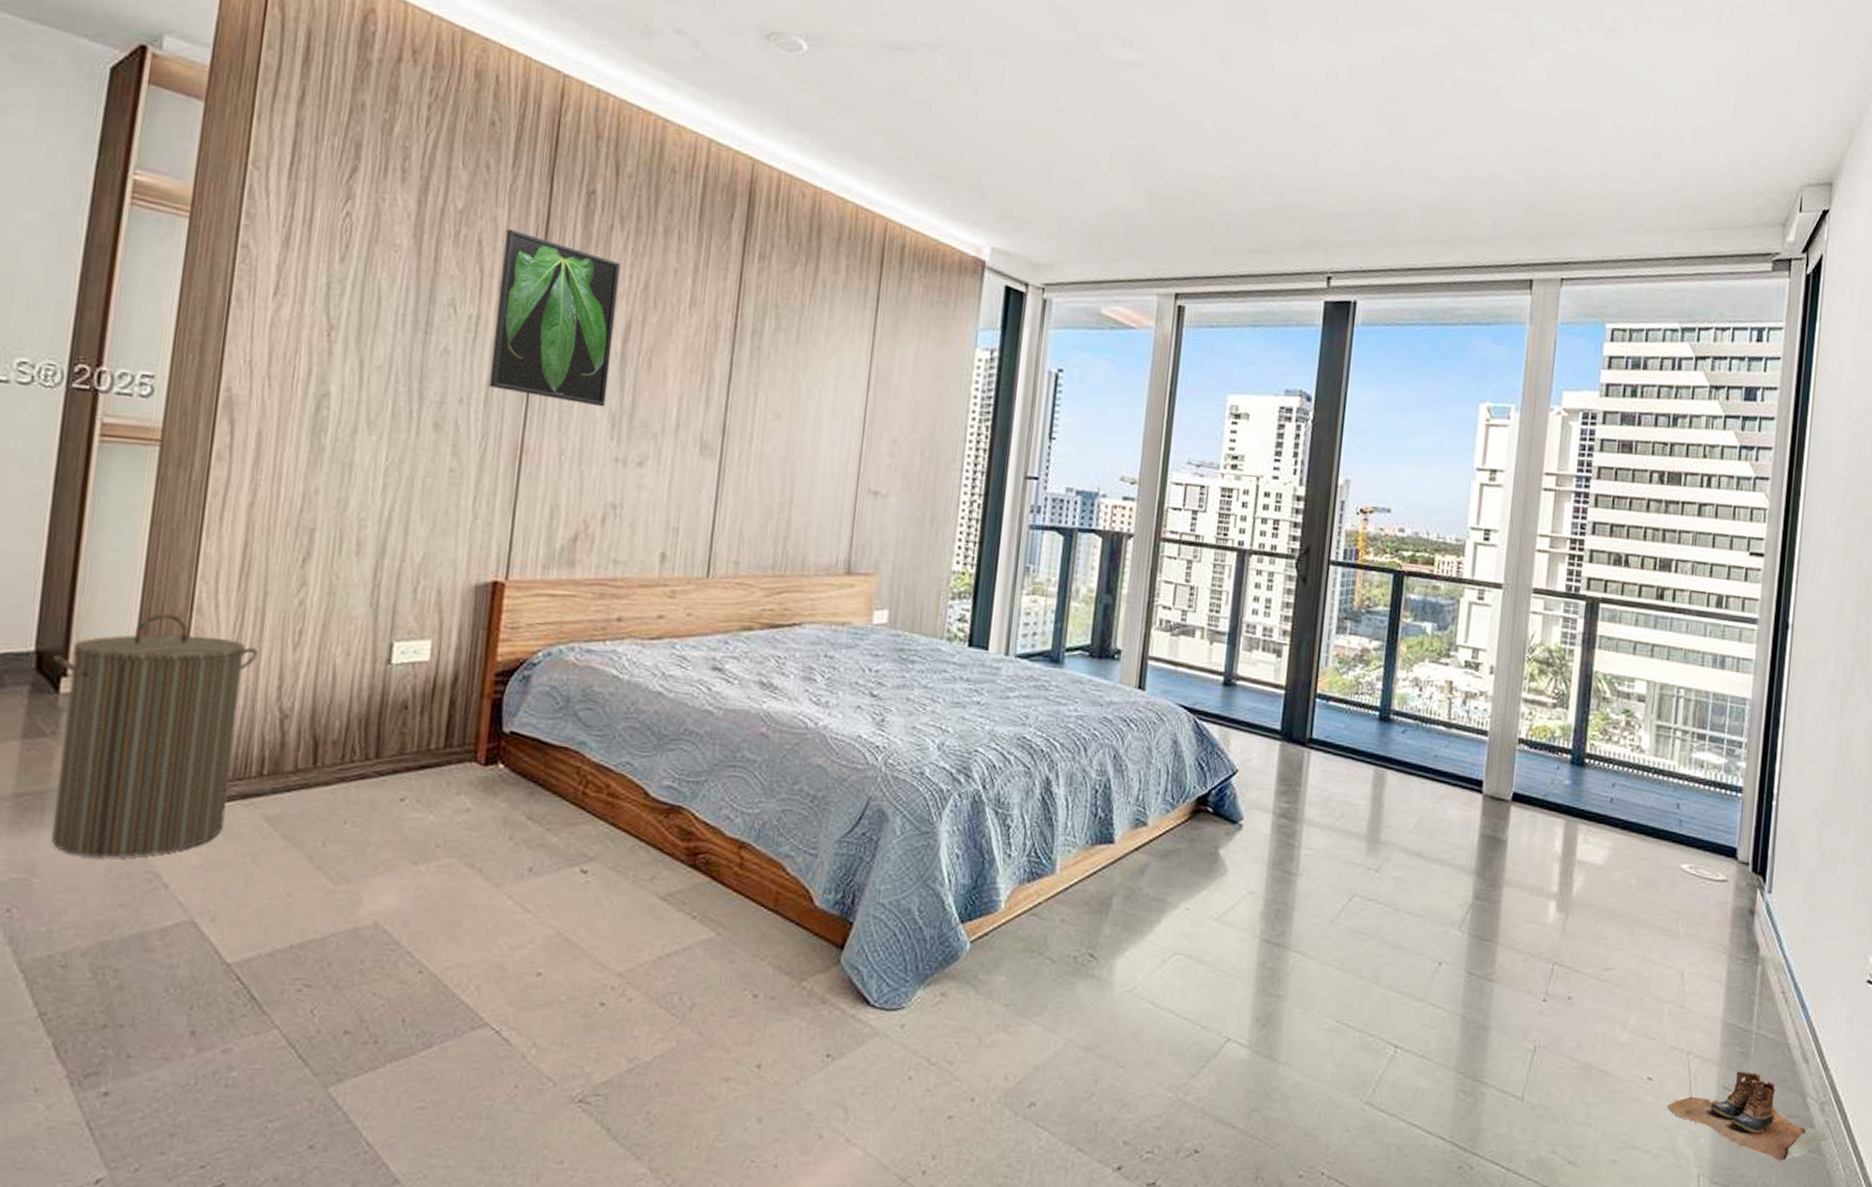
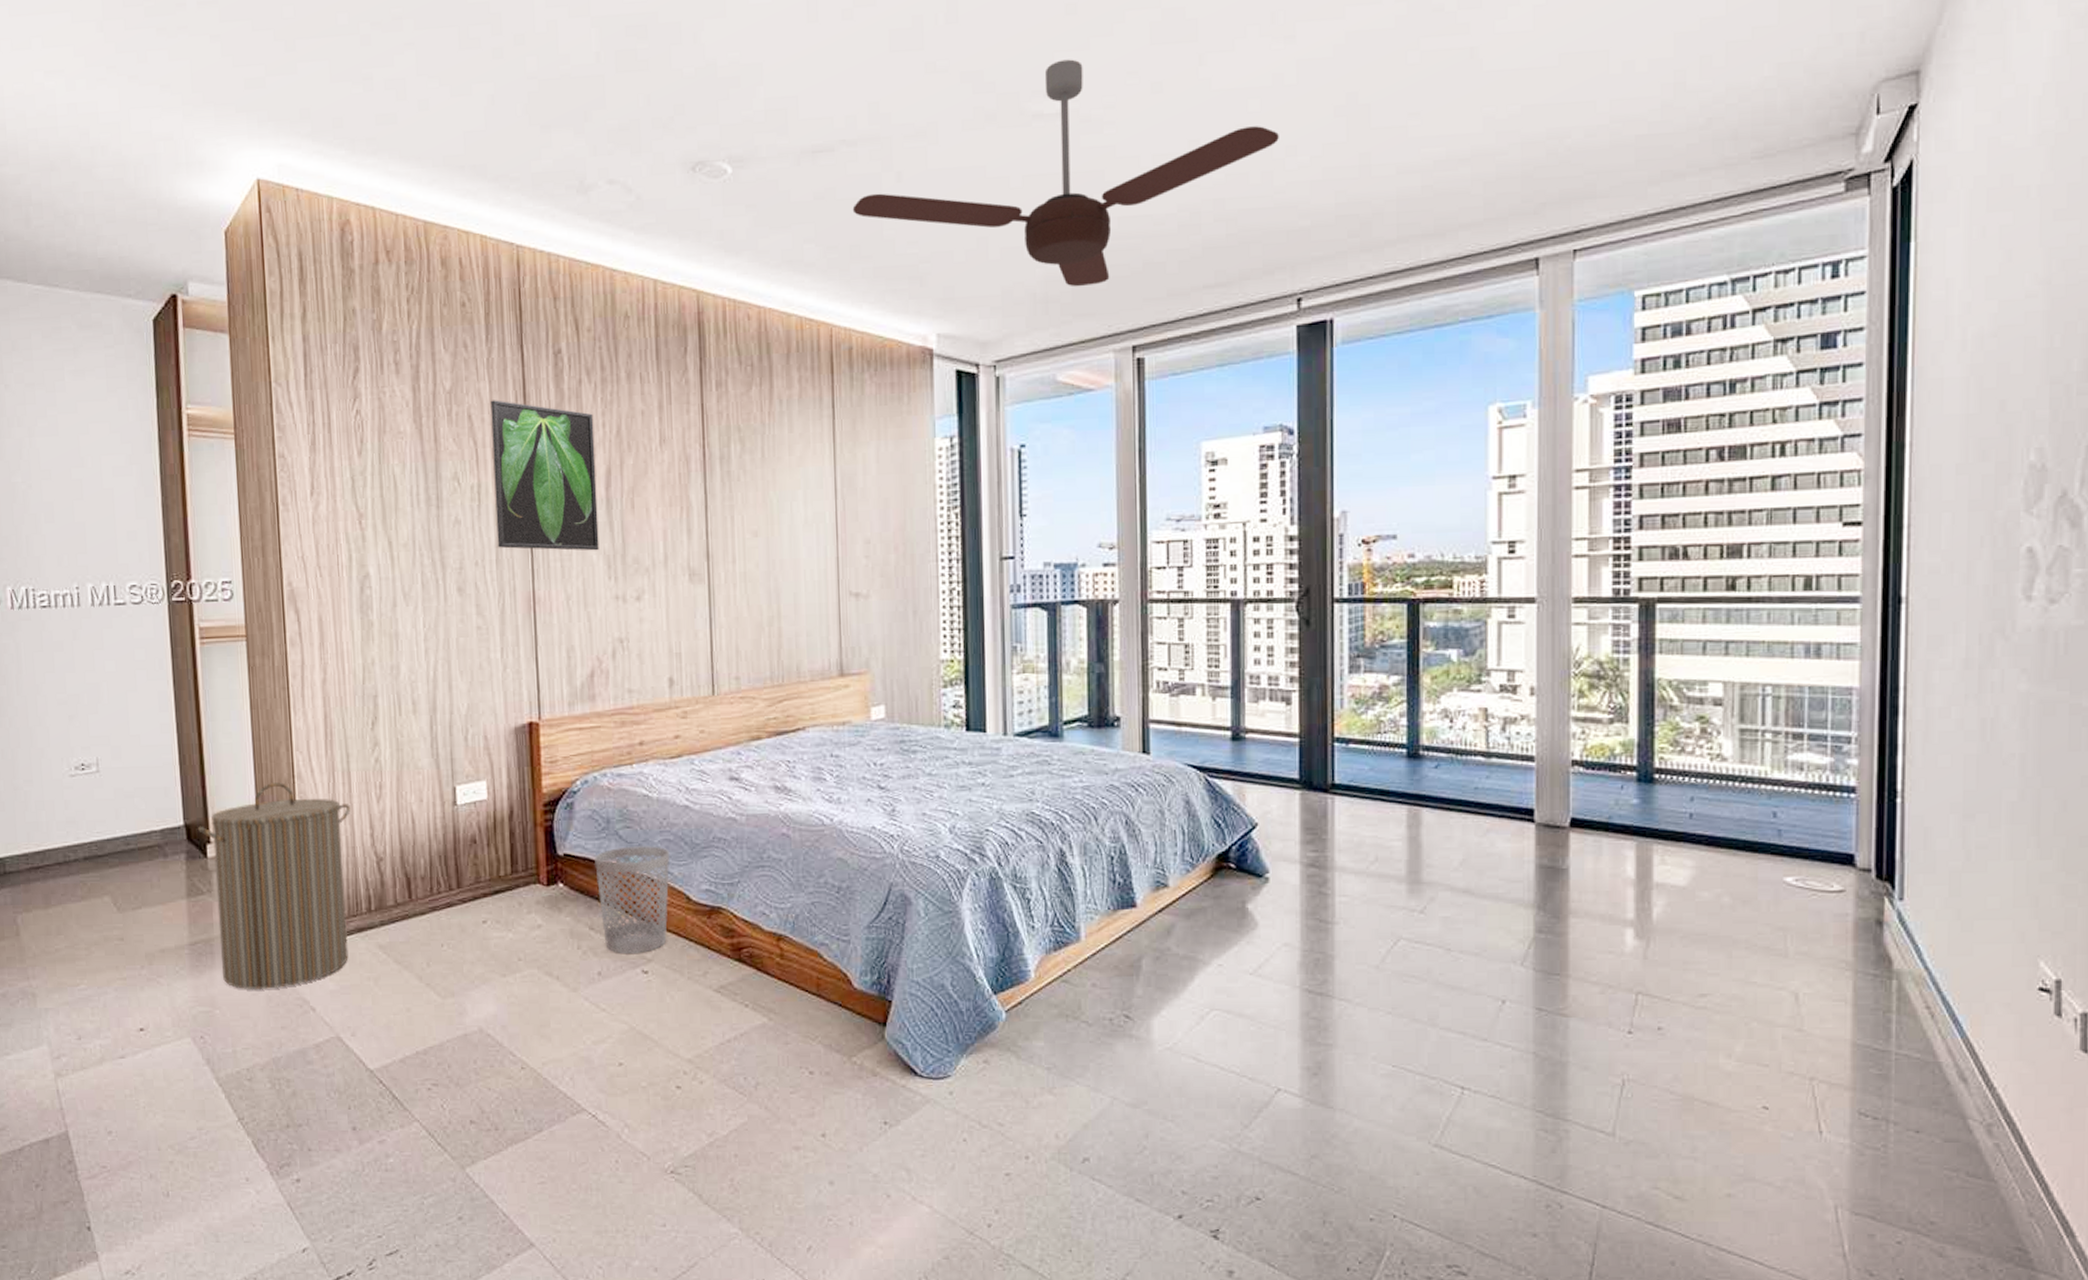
wastebasket: none [542,730,634,850] -> present [595,845,670,955]
ceiling fan: none [924,14,1328,230] -> present [852,59,1279,287]
boots: present [1667,1071,1829,1161] -> none [1790,1095,2001,1189]

